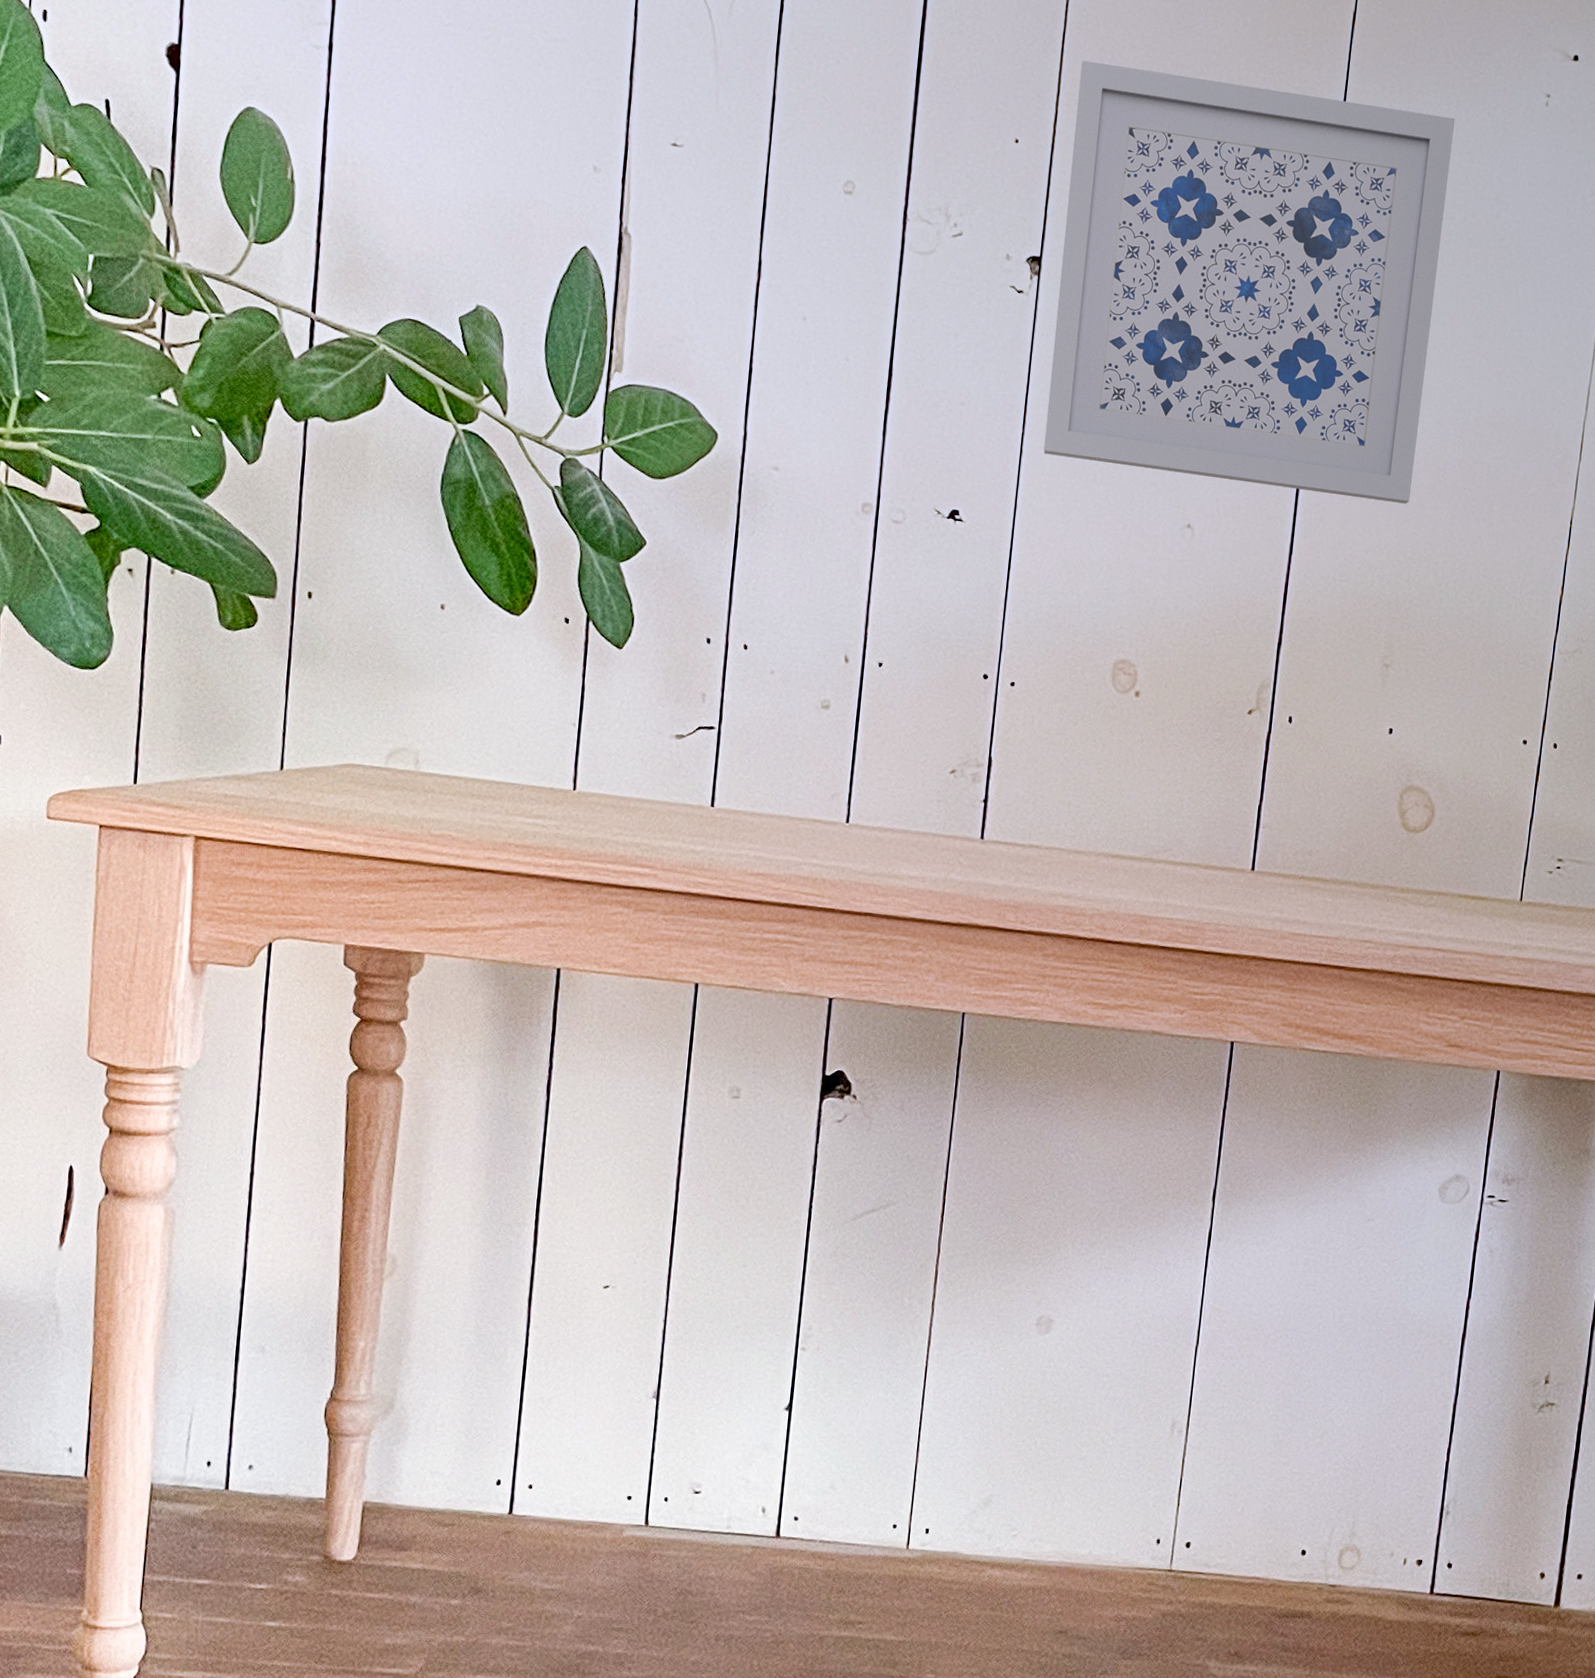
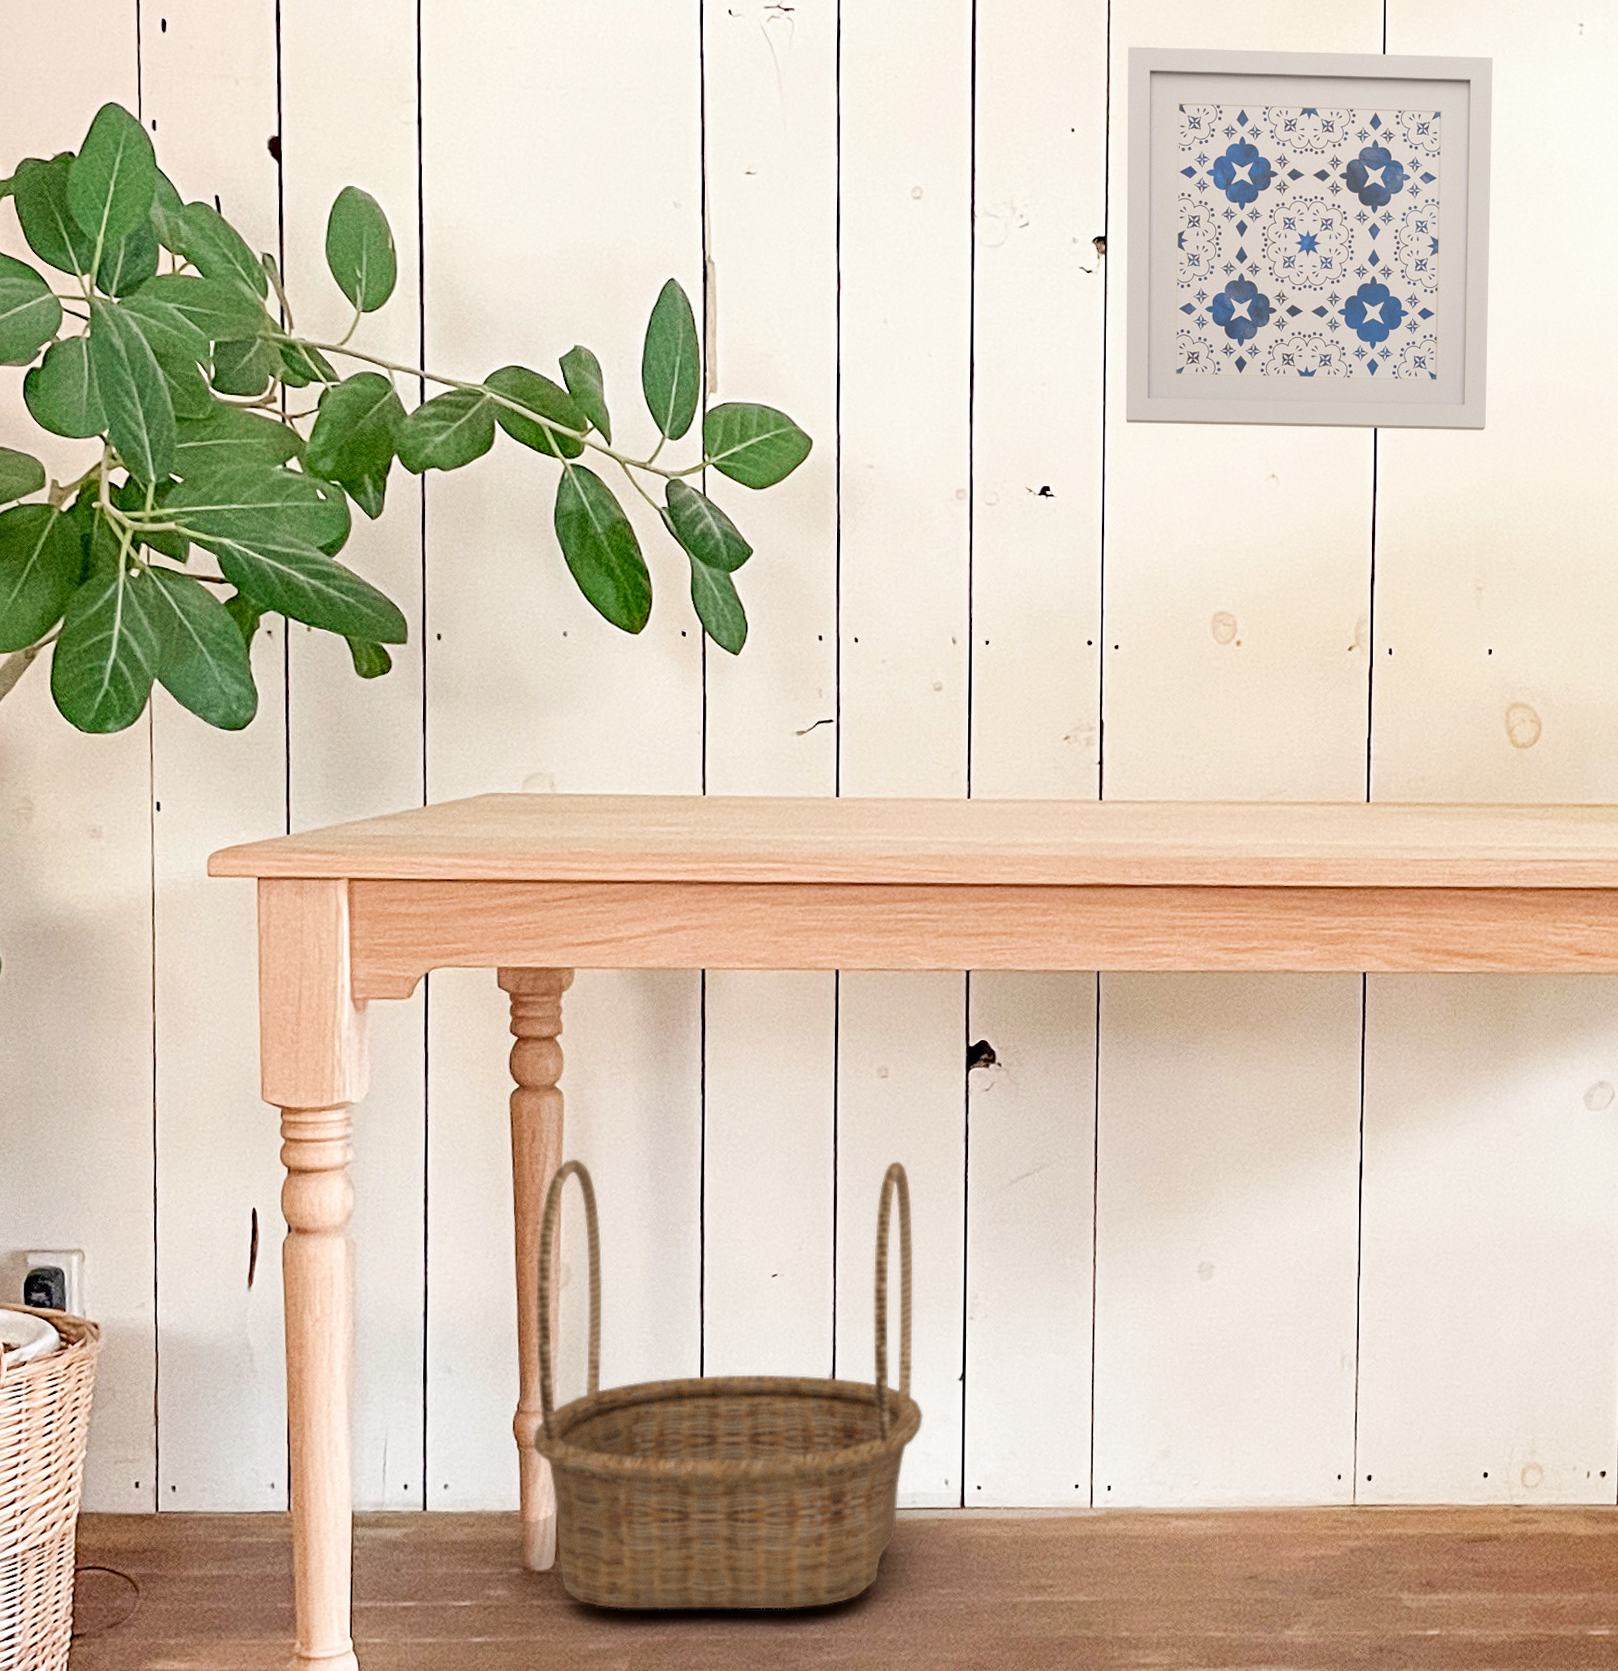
basket: none [343,1148,753,1623] -> present [532,1159,924,1610]

